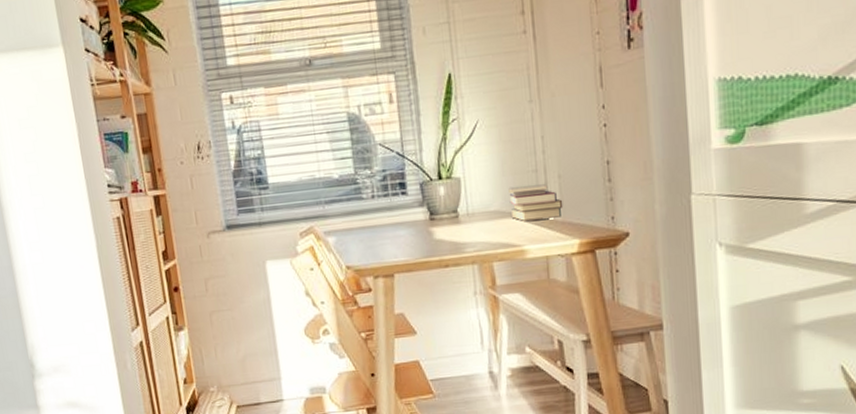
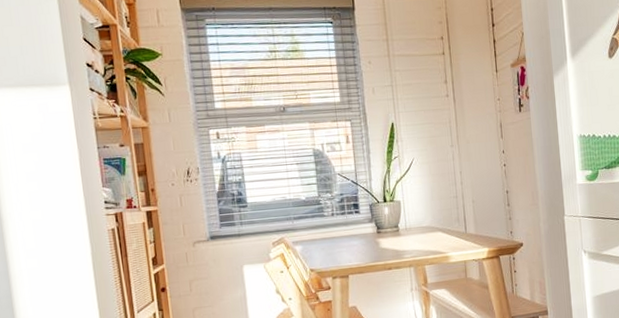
books: present [508,183,564,221] -> none [436,206,476,234]

